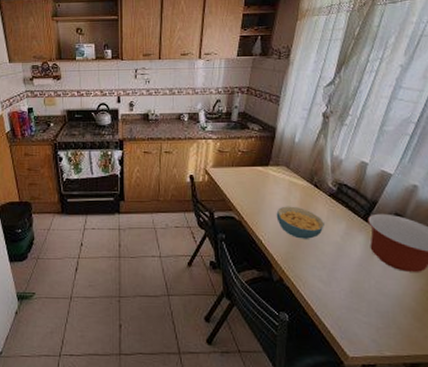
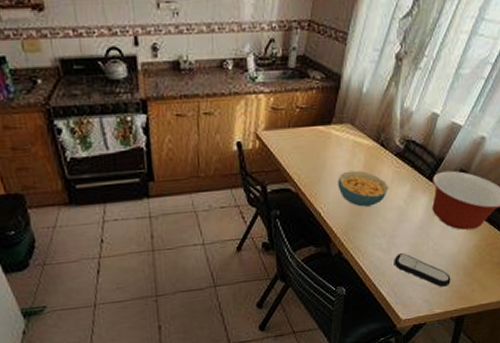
remote control: none [335,288,399,328] -> present [394,253,451,287]

